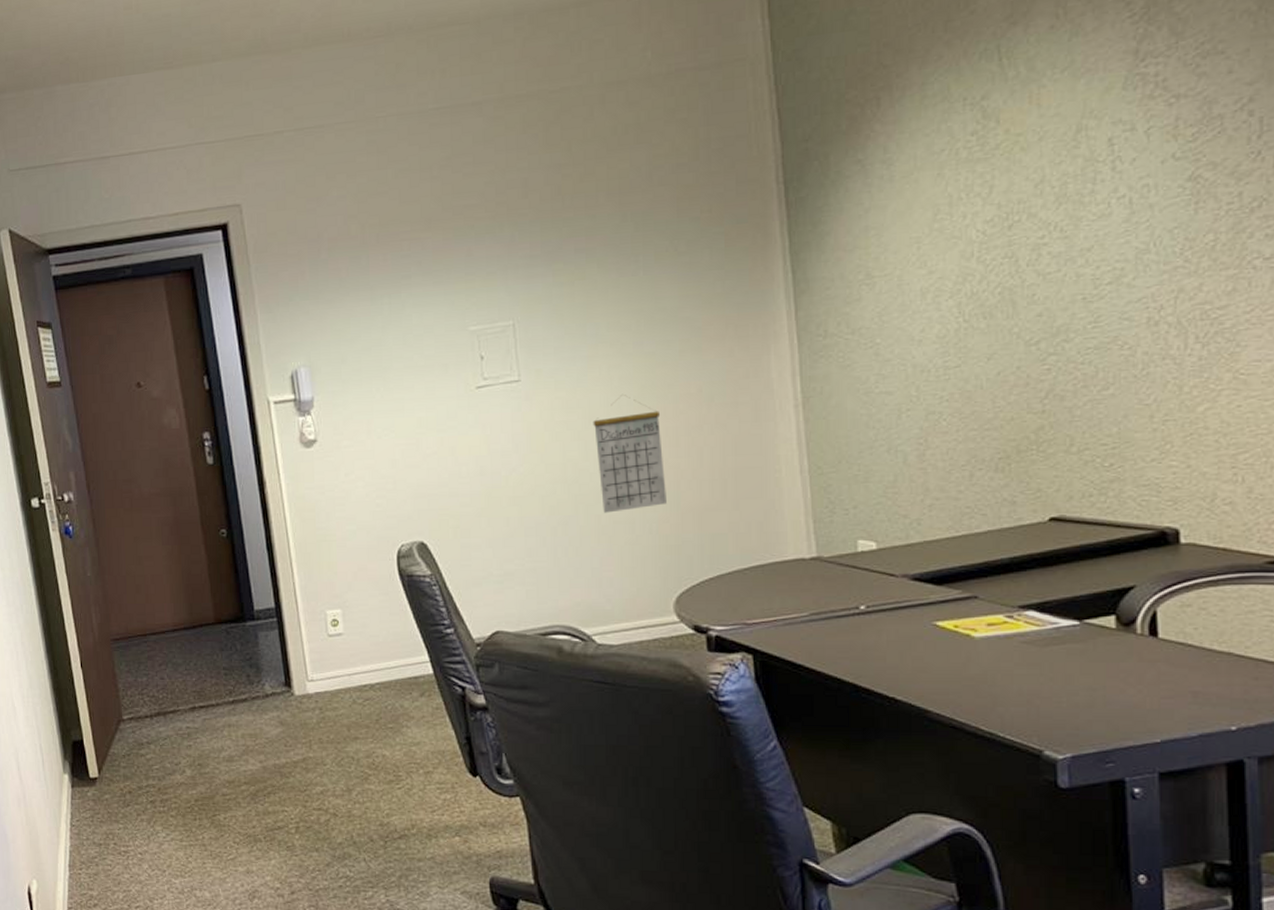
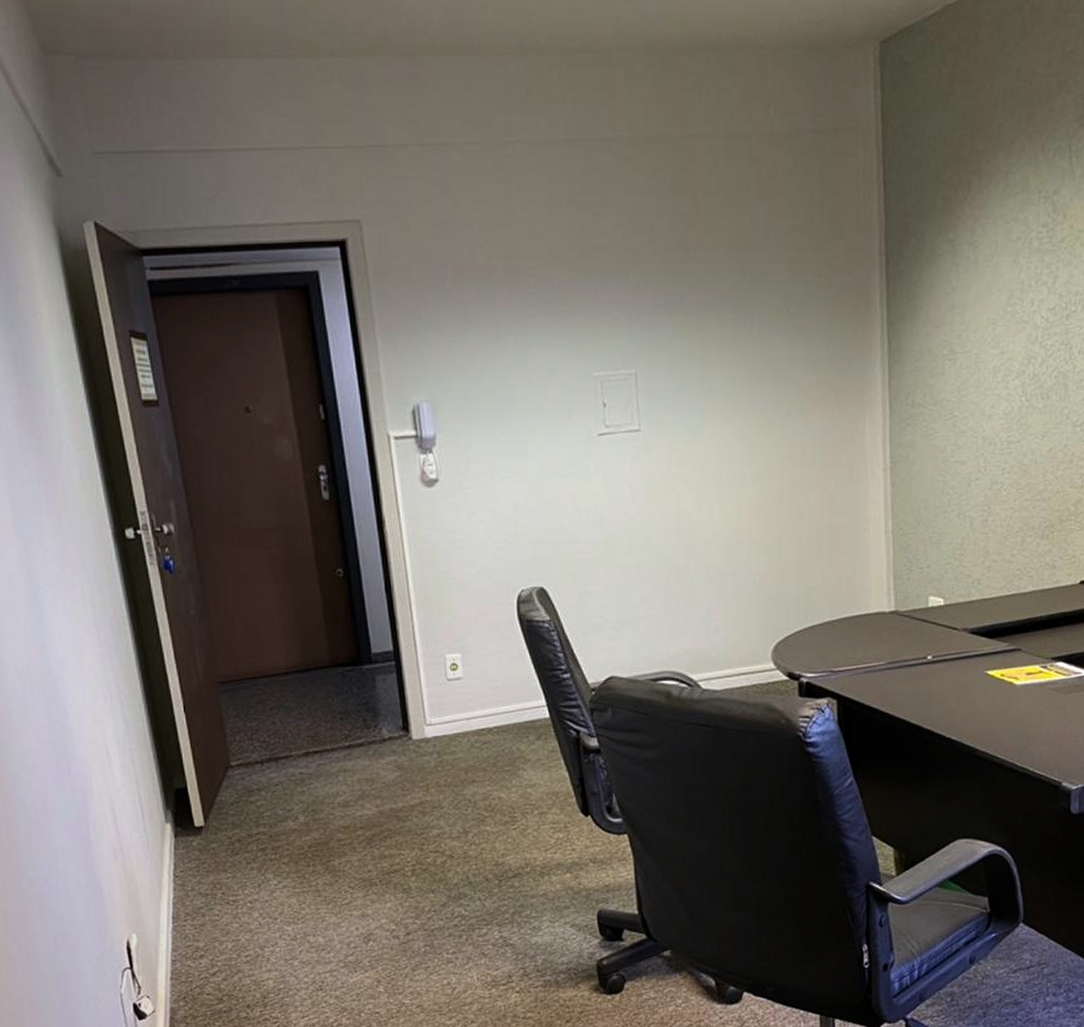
calendar: present [593,395,667,513] -> none [706,450,770,564]

